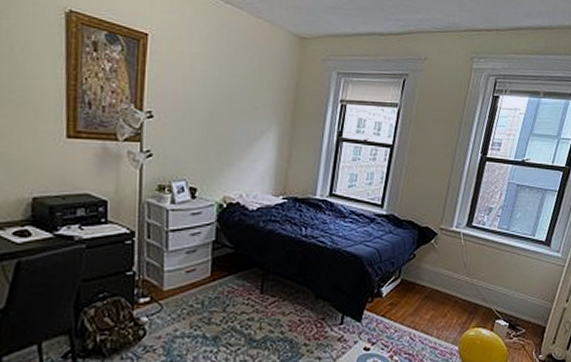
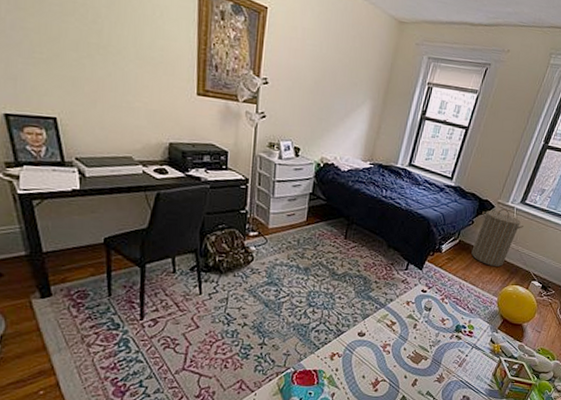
laundry hamper: none [418,235,475,307] -> present [471,208,524,267]

